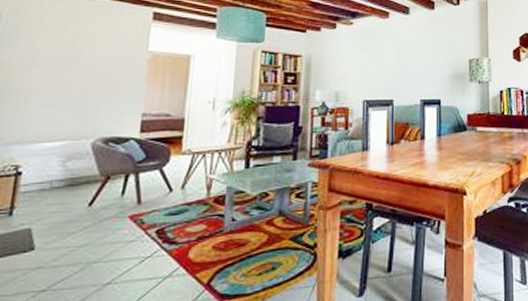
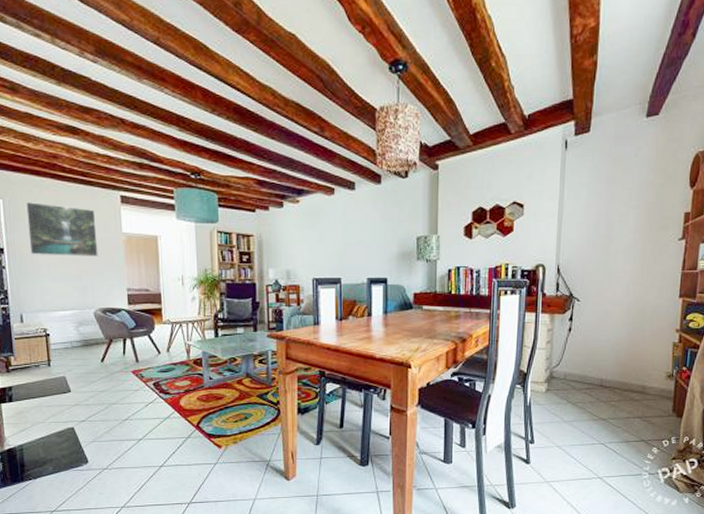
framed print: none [21,16,119,77] -> present [26,202,98,256]

